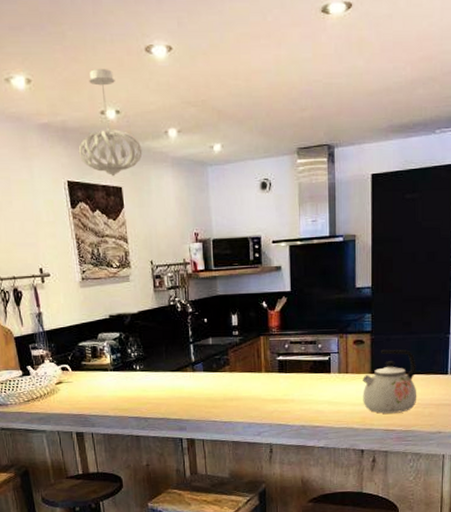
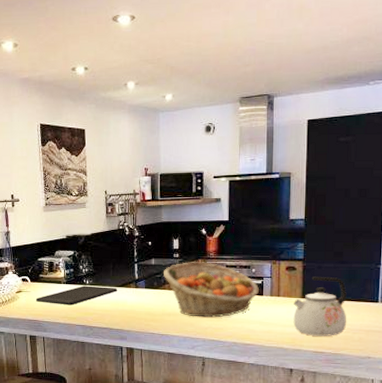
pendant light: present [78,69,143,177] -> none [51,35,104,121]
cutting board: none [79,371,173,396] -> present [35,285,118,306]
fruit basket: none [223,338,326,401] -> present [164,261,259,318]

